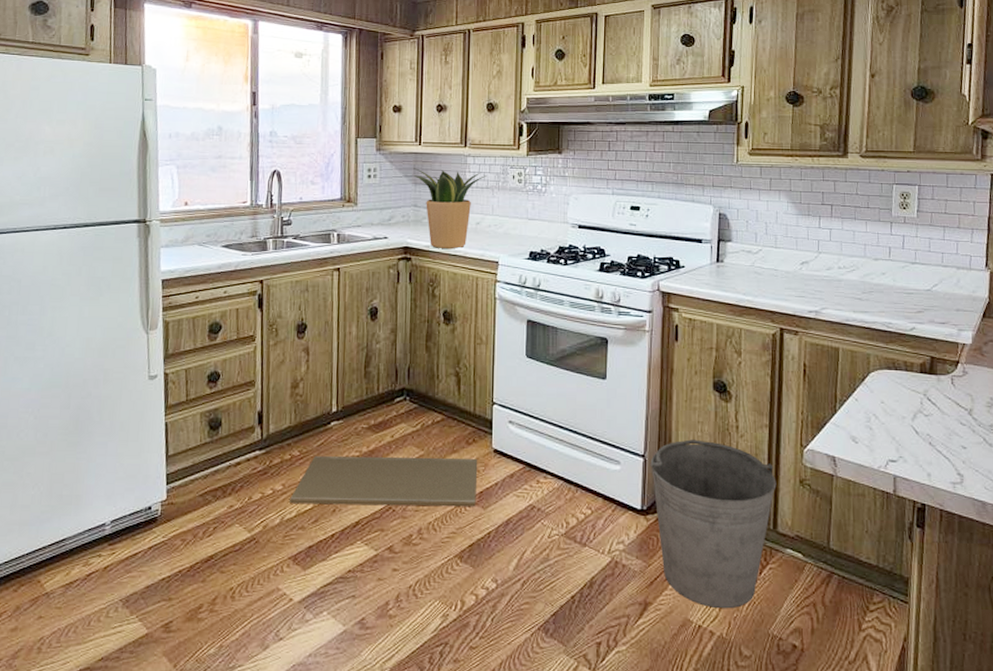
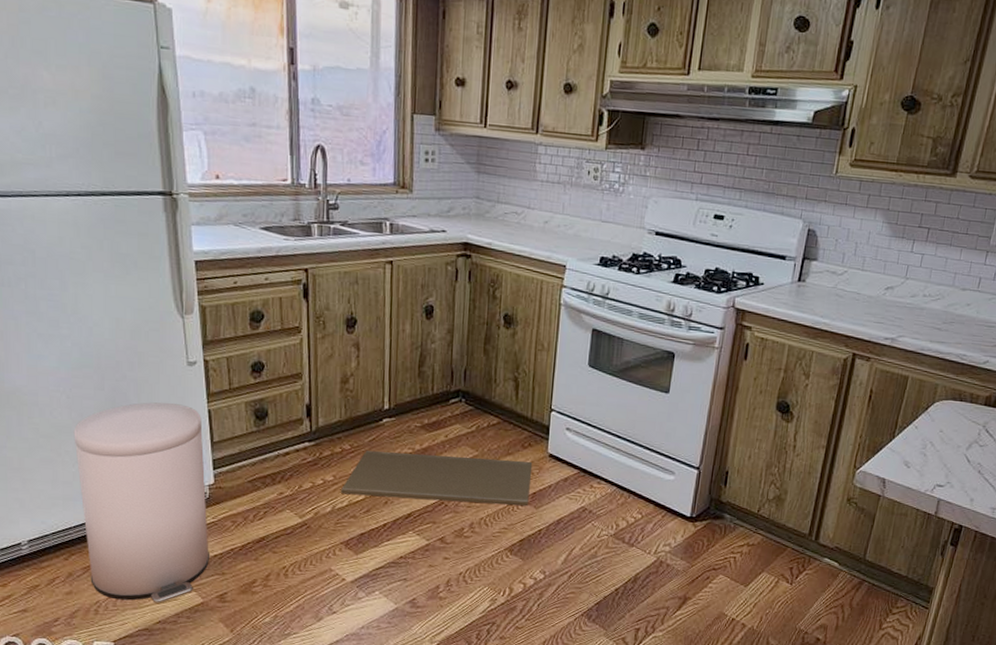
pedal bin: none [36,417,159,638] -> present [73,402,209,605]
potted plant: present [413,168,487,249] -> none [477,154,560,248]
bucket: present [650,439,777,609] -> none [704,455,825,606]

